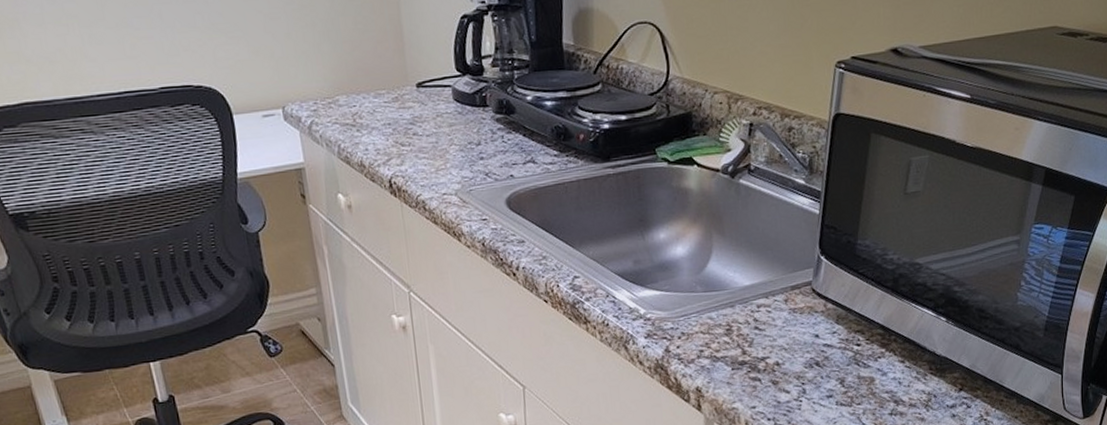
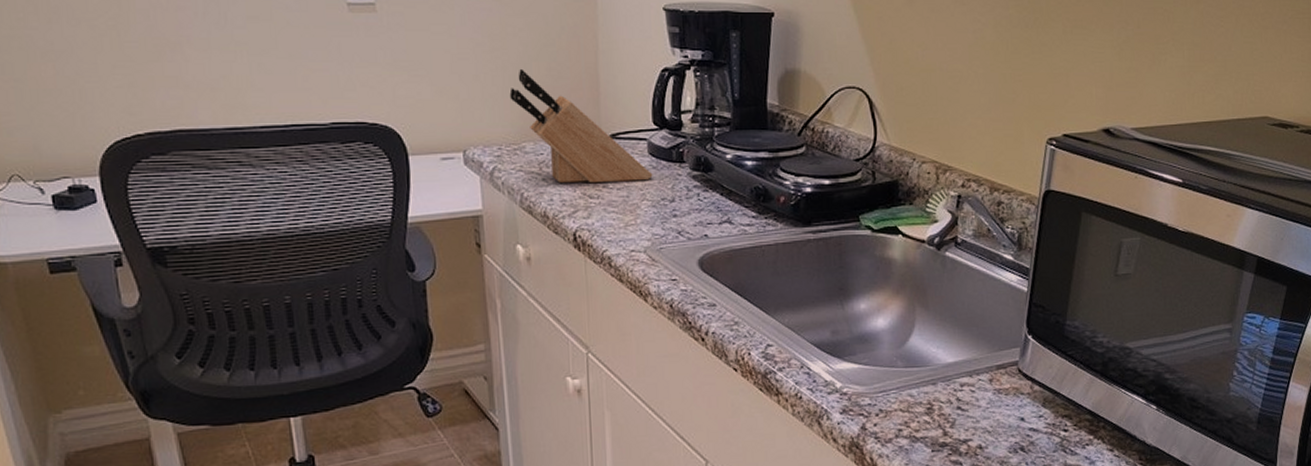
knife block: none [320,24,459,133] -> present [509,68,653,184]

